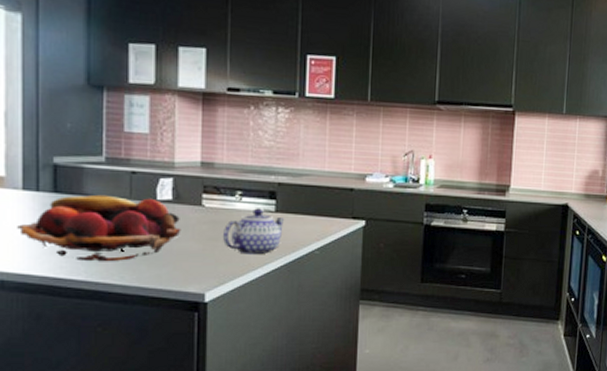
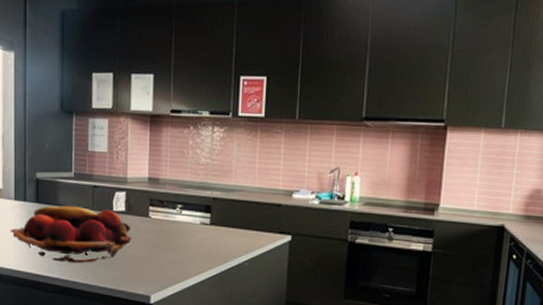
teapot: present [222,208,284,255] -> none [165,220,217,264]

